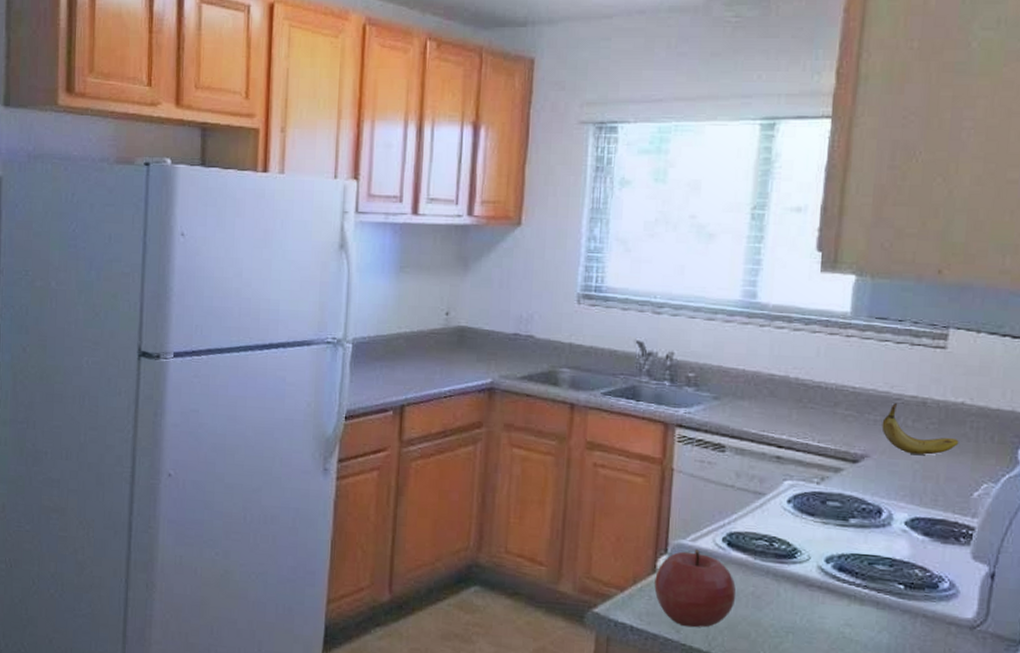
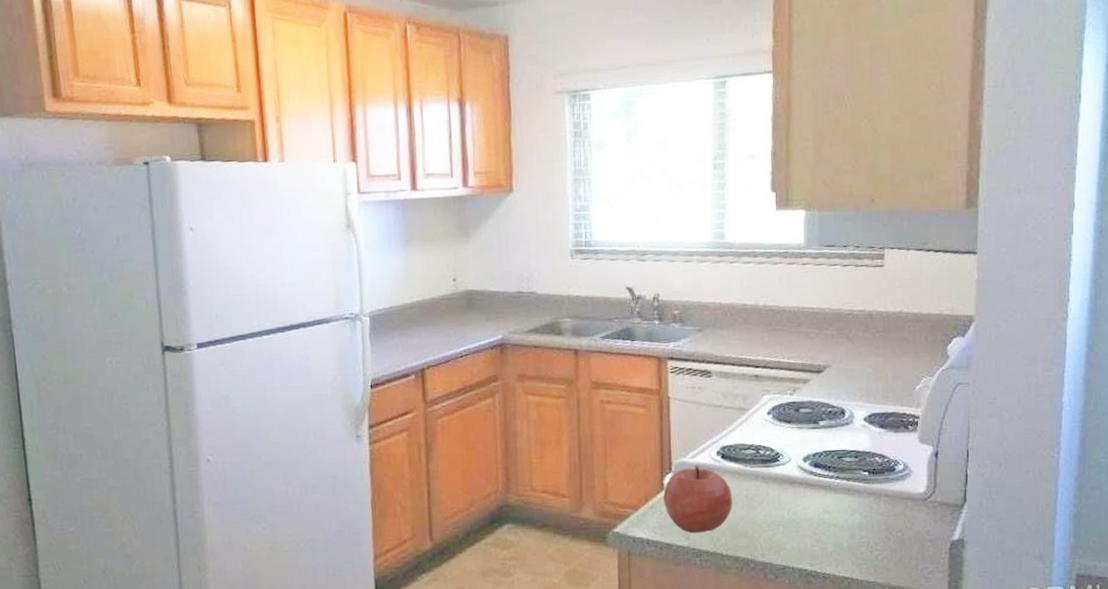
fruit: present [881,402,959,455] -> none [838,317,901,360]

